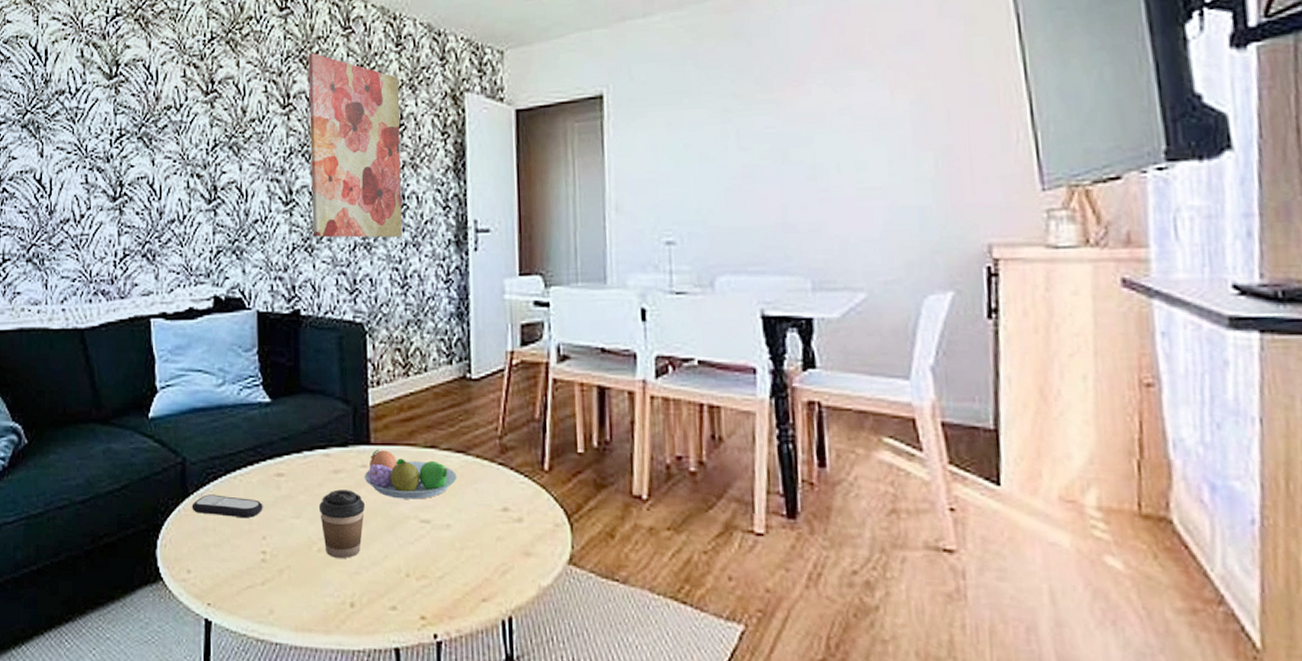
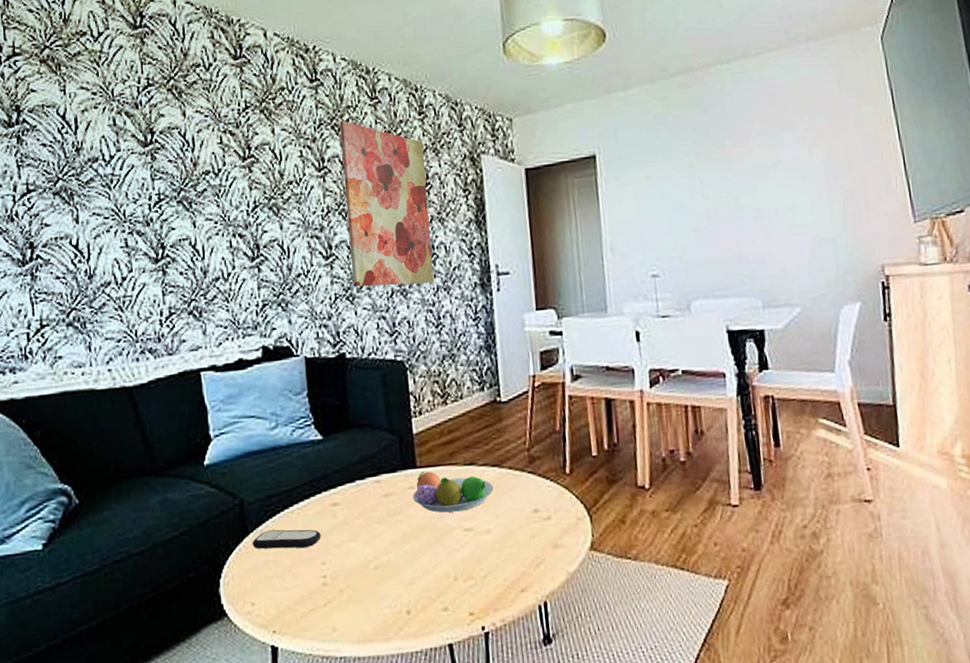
coffee cup: present [319,489,365,558] -> none [373,510,415,572]

